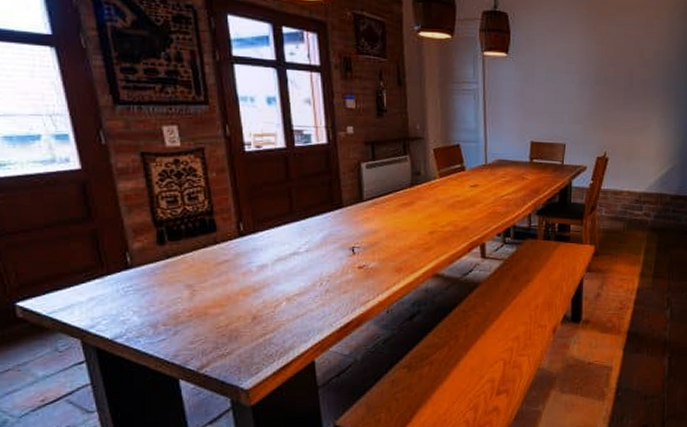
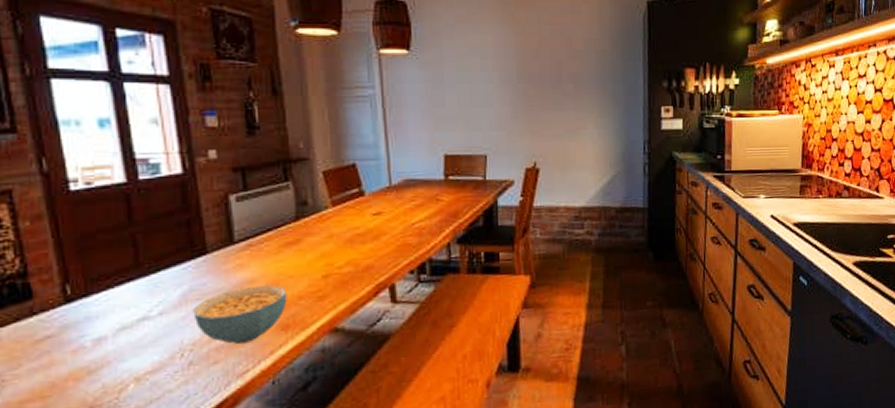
cereal bowl: none [330,235,401,279] -> present [193,284,287,344]

